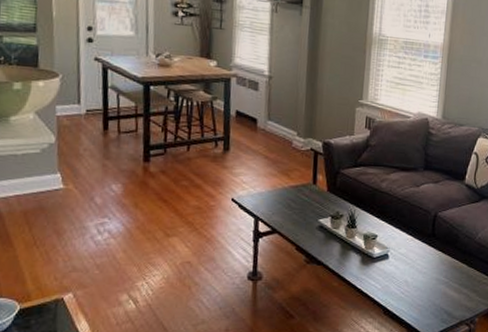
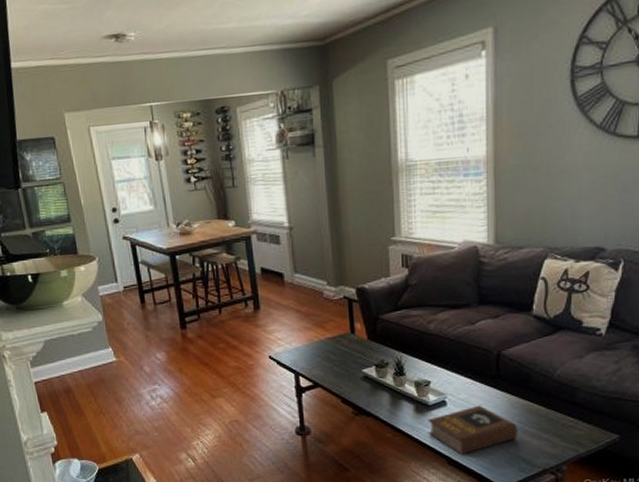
book: none [369,260,445,306] -> present [427,405,519,455]

